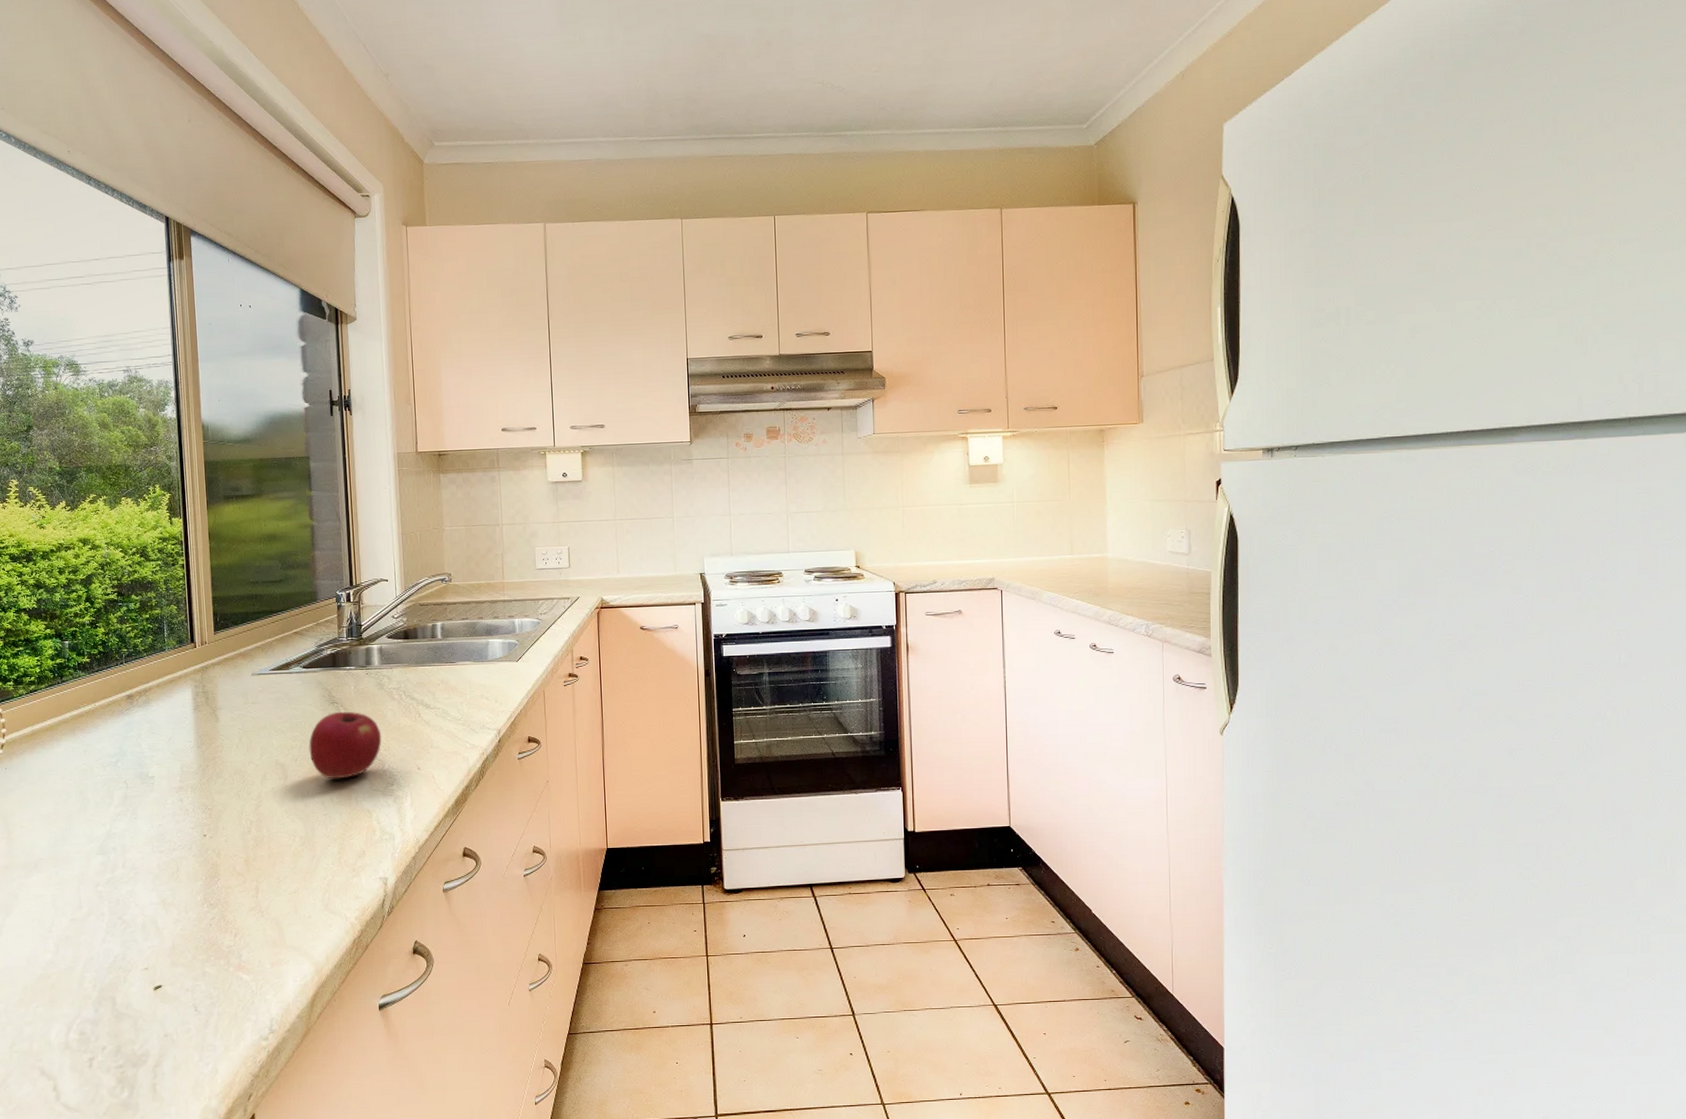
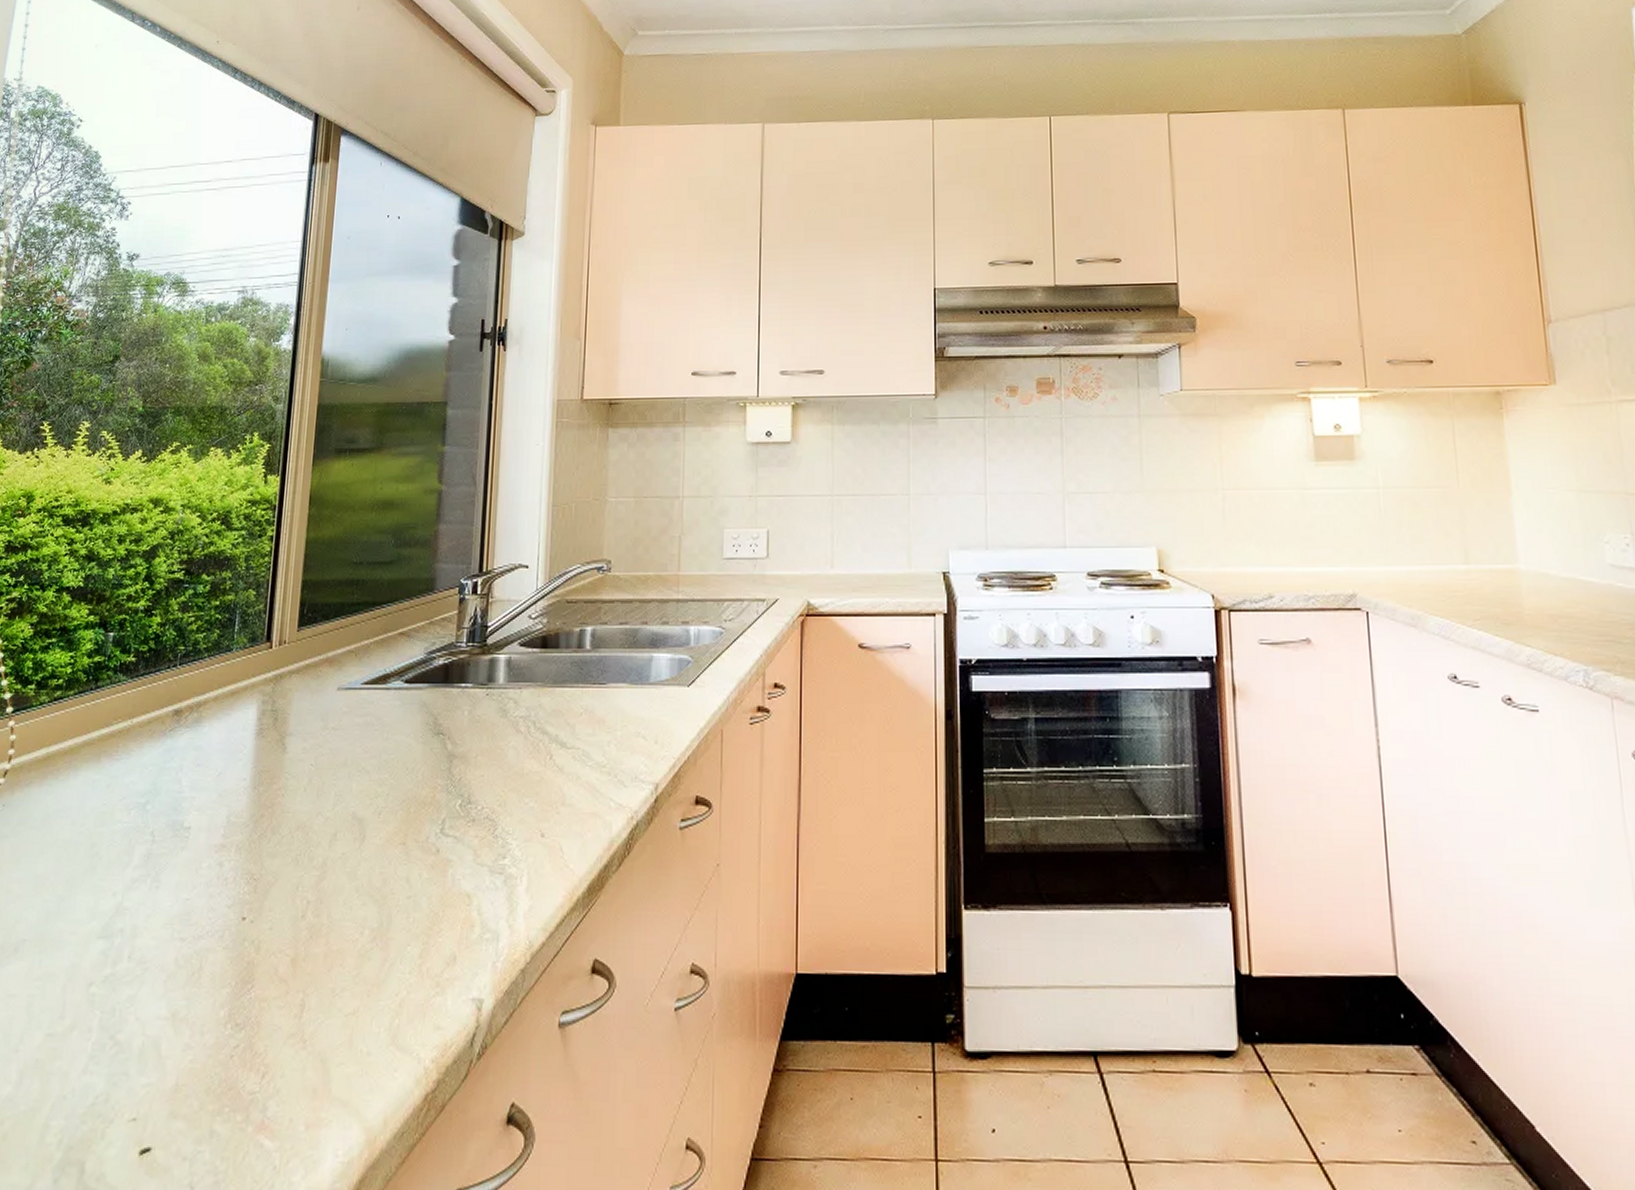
apple: present [308,711,382,779] -> none [398,746,498,845]

